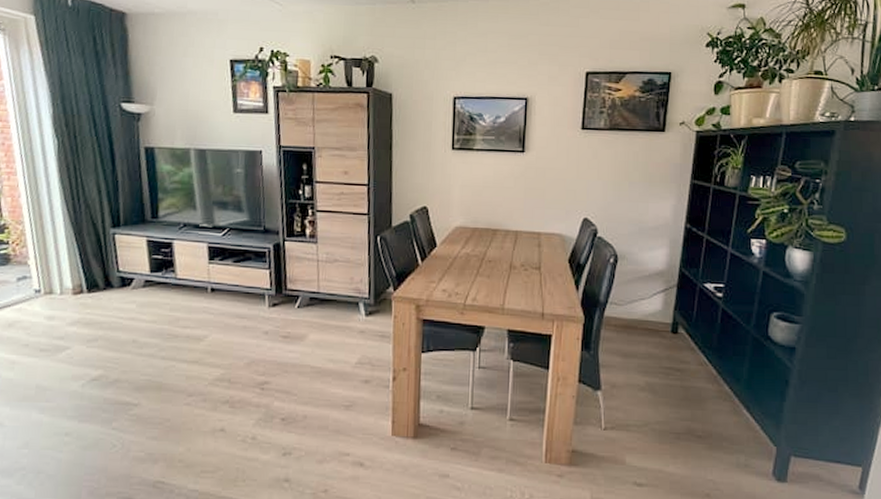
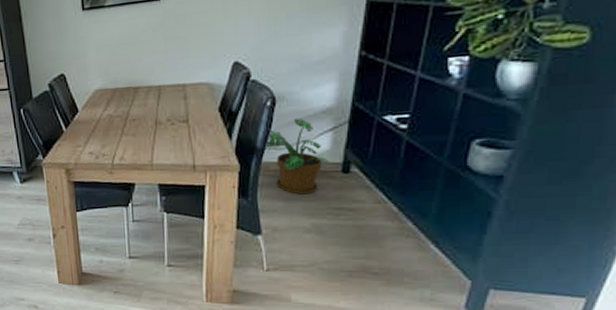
potted plant: none [606,277,662,352] -> present [264,118,330,195]

